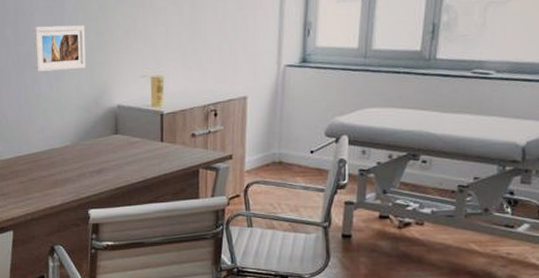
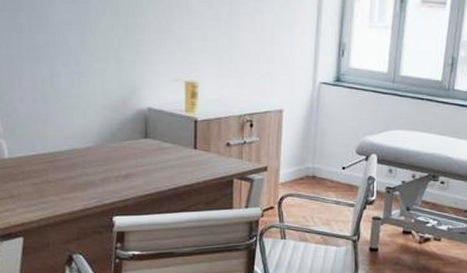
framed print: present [33,25,86,72] -> none [52,14,114,66]

